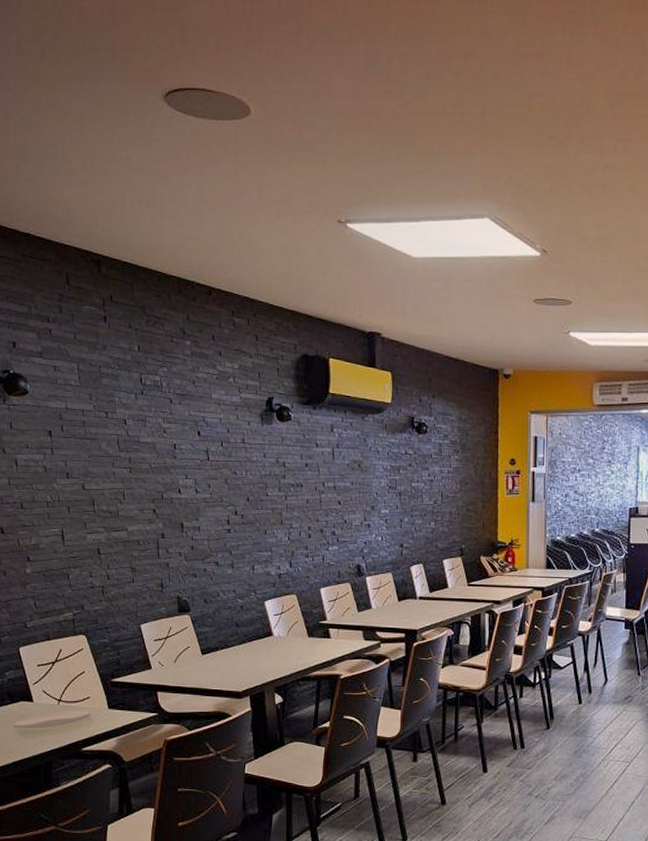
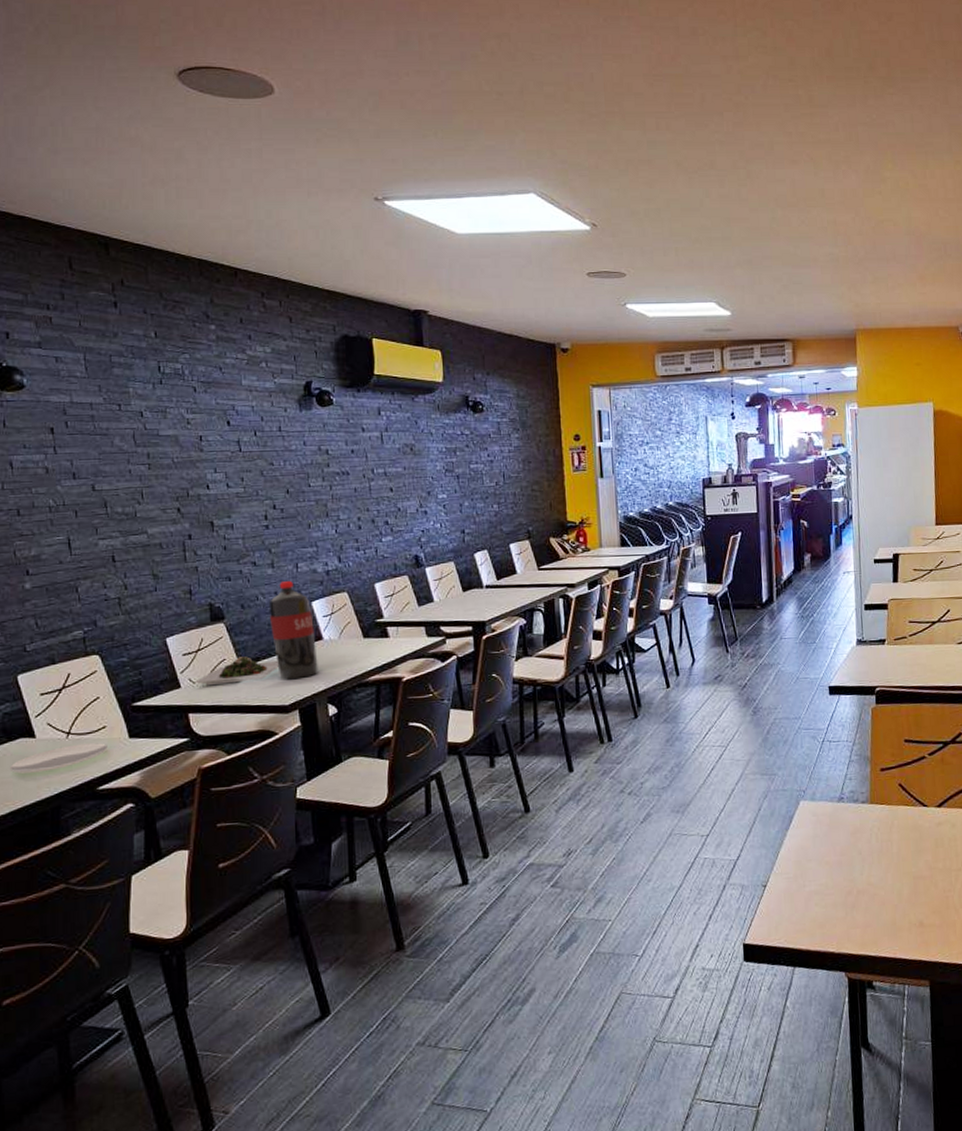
salad: none [164,646,234,669] -> present [195,656,279,686]
pop: none [227,581,269,670] -> present [268,581,320,680]

